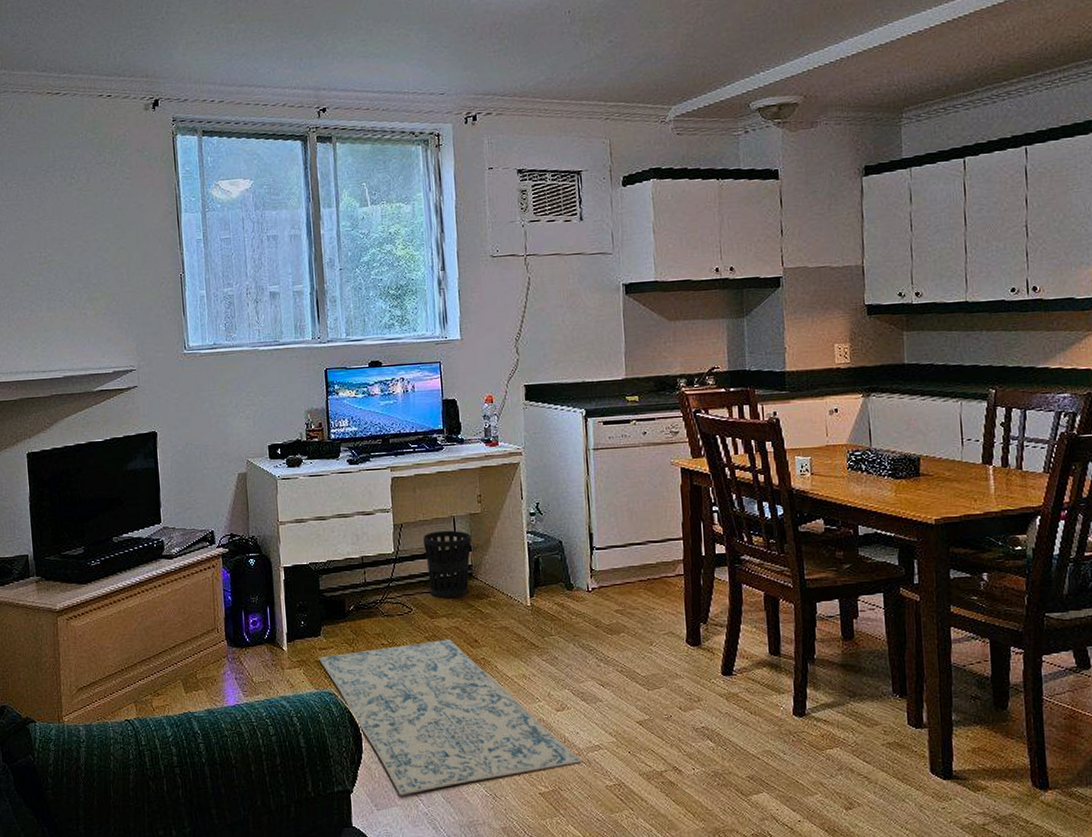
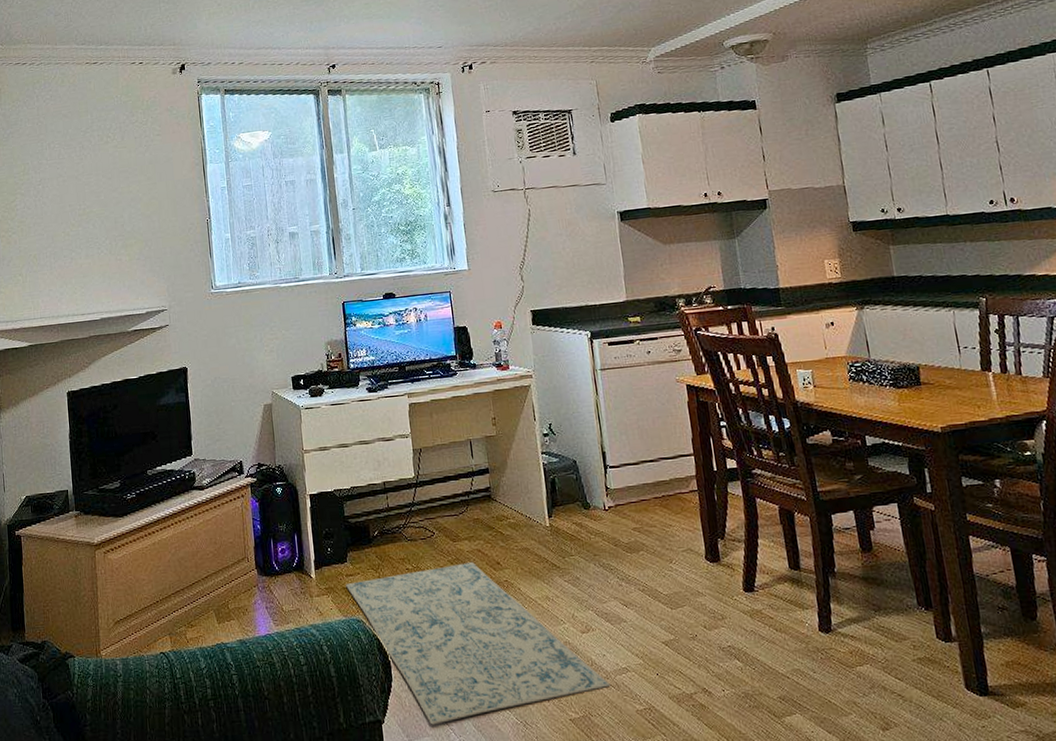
wastebasket: present [423,530,472,599] -> none [441,453,489,522]

